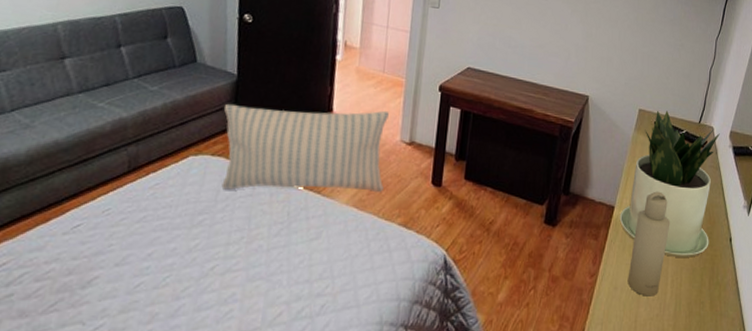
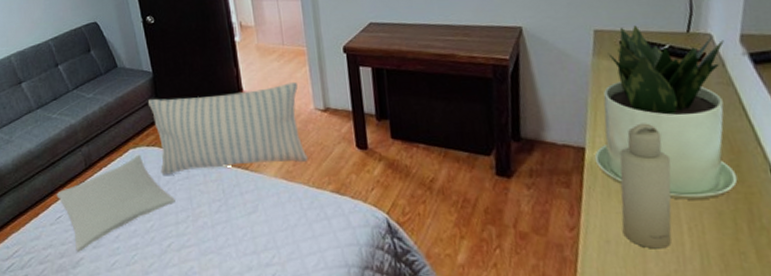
pillow: none [79,163,232,269] -> present [56,154,175,252]

